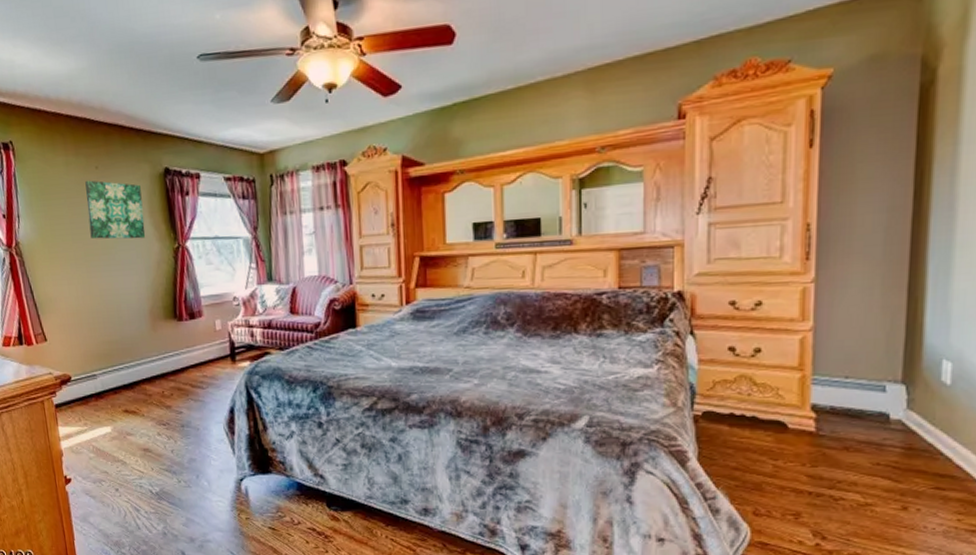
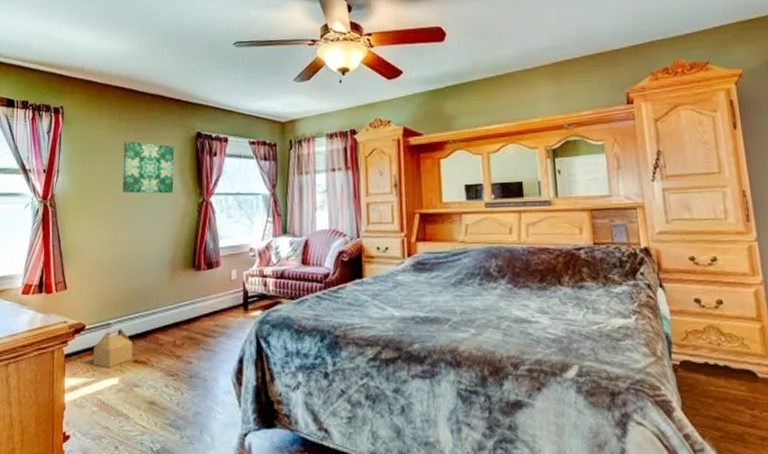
cardboard box: none [82,379,122,418] -> present [94,327,132,368]

